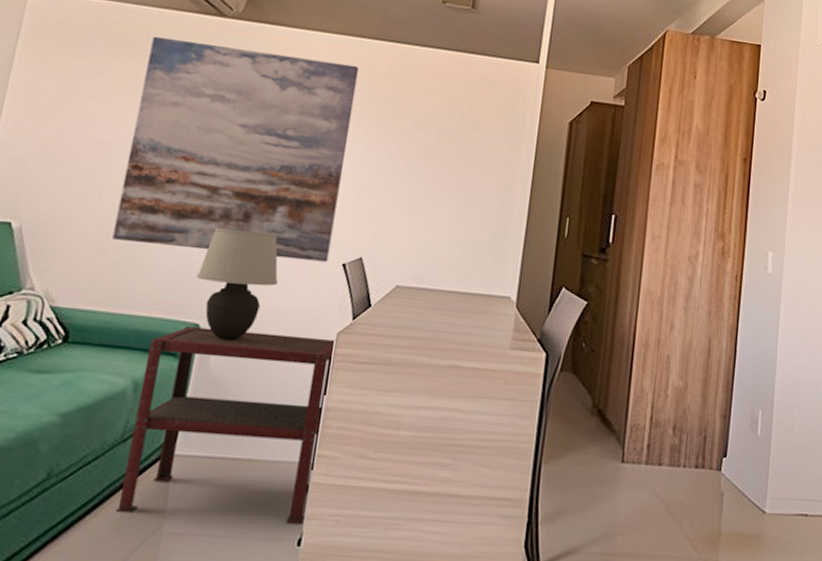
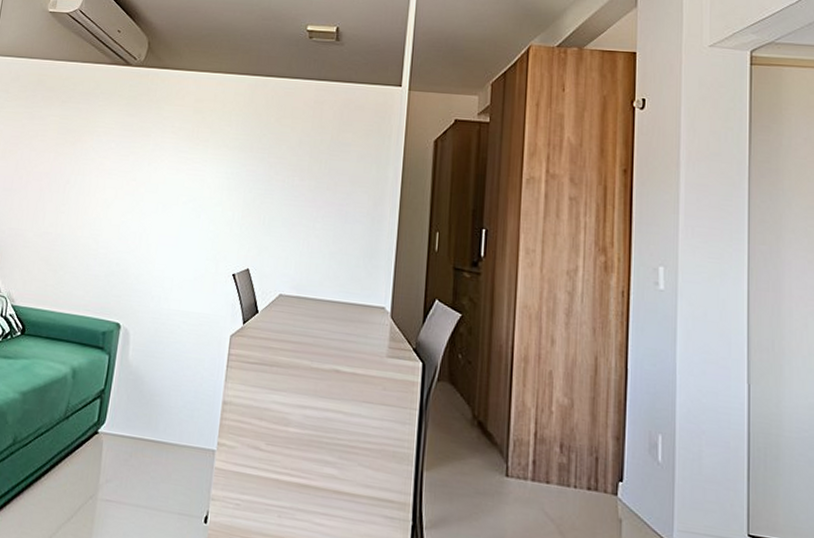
wall art: present [112,36,359,263] -> none [53,85,240,273]
side table: present [115,326,337,524] -> none [62,324,231,504]
table lamp: present [196,227,278,340] -> none [116,241,180,338]

